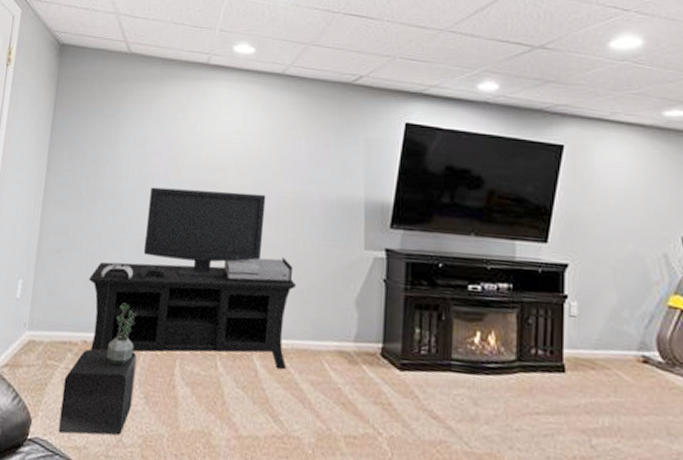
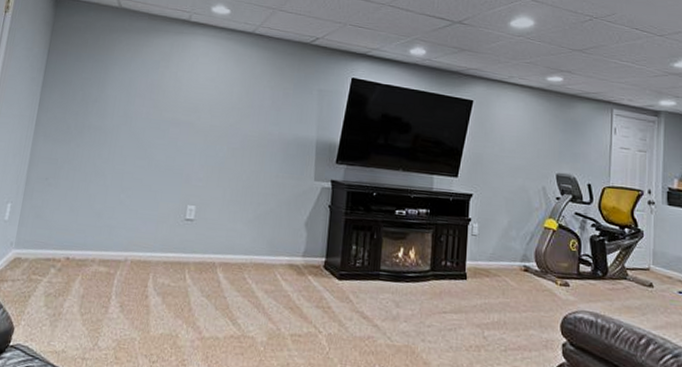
speaker: present [58,349,137,436] -> none [39,265,115,340]
media console: present [88,187,297,370] -> none [72,124,257,281]
potted plant: present [106,303,137,366] -> none [86,224,116,279]

